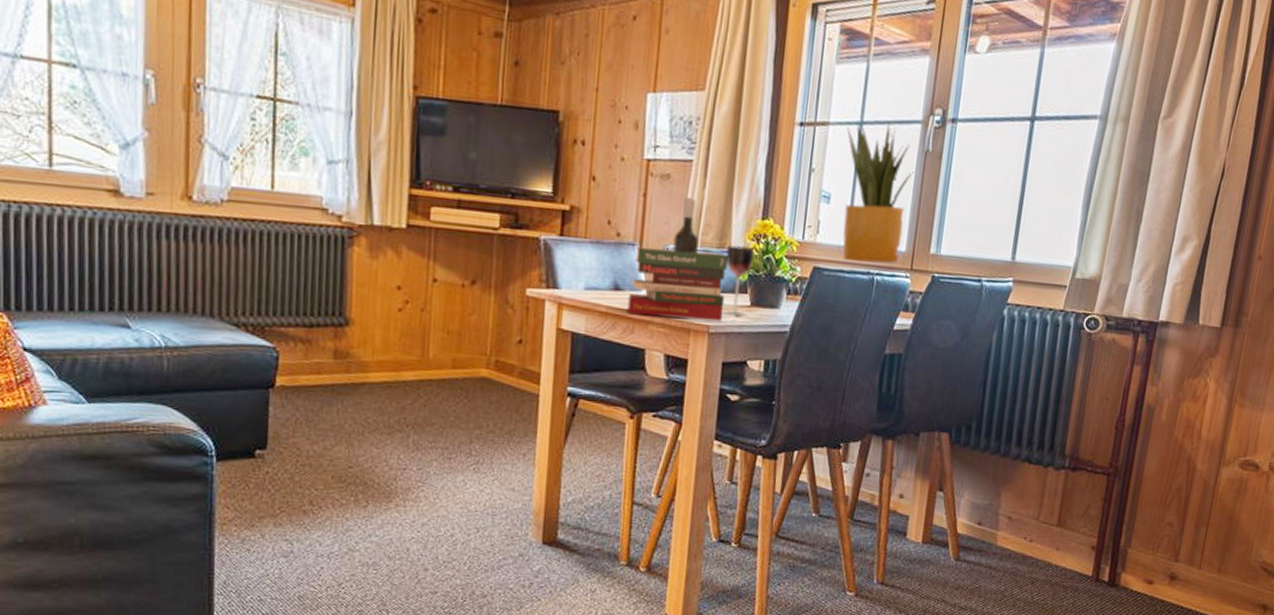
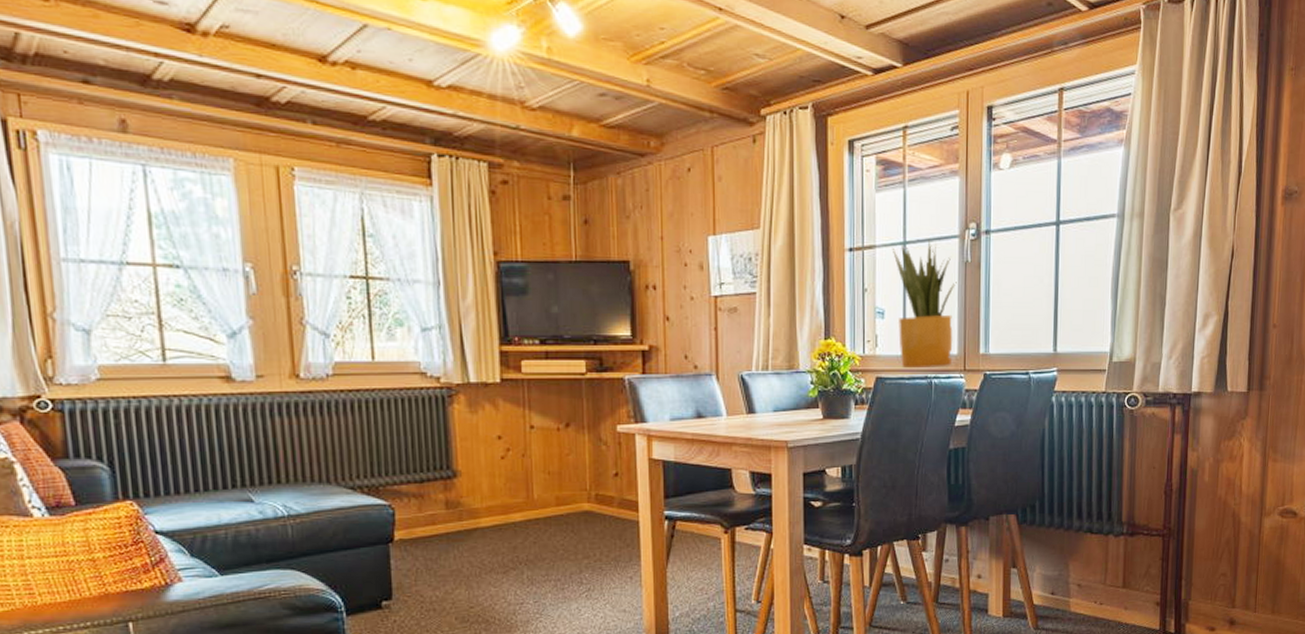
books: present [627,246,728,321] -> none [711,374,799,438]
bottle: present [673,196,699,253] -> none [747,326,770,376]
wineglass: present [722,245,755,317] -> none [795,366,822,430]

